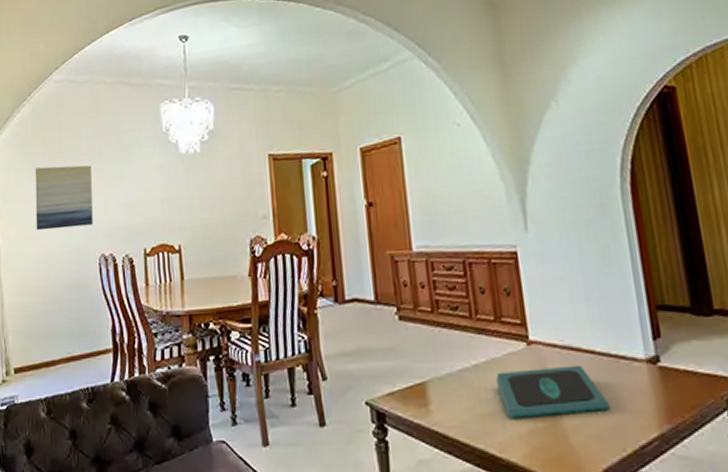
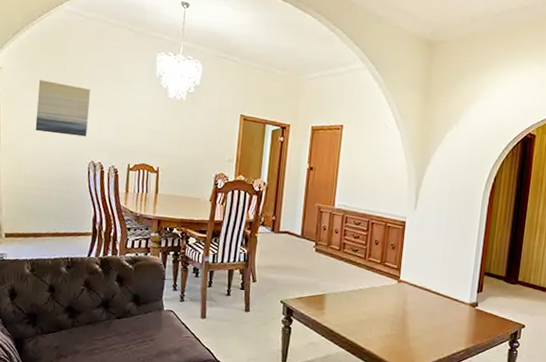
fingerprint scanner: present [495,365,610,418] -> none [372,296,440,330]

